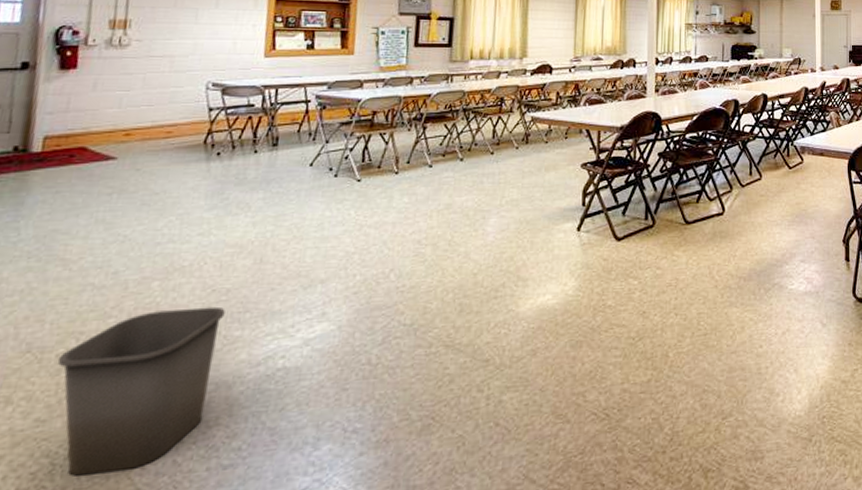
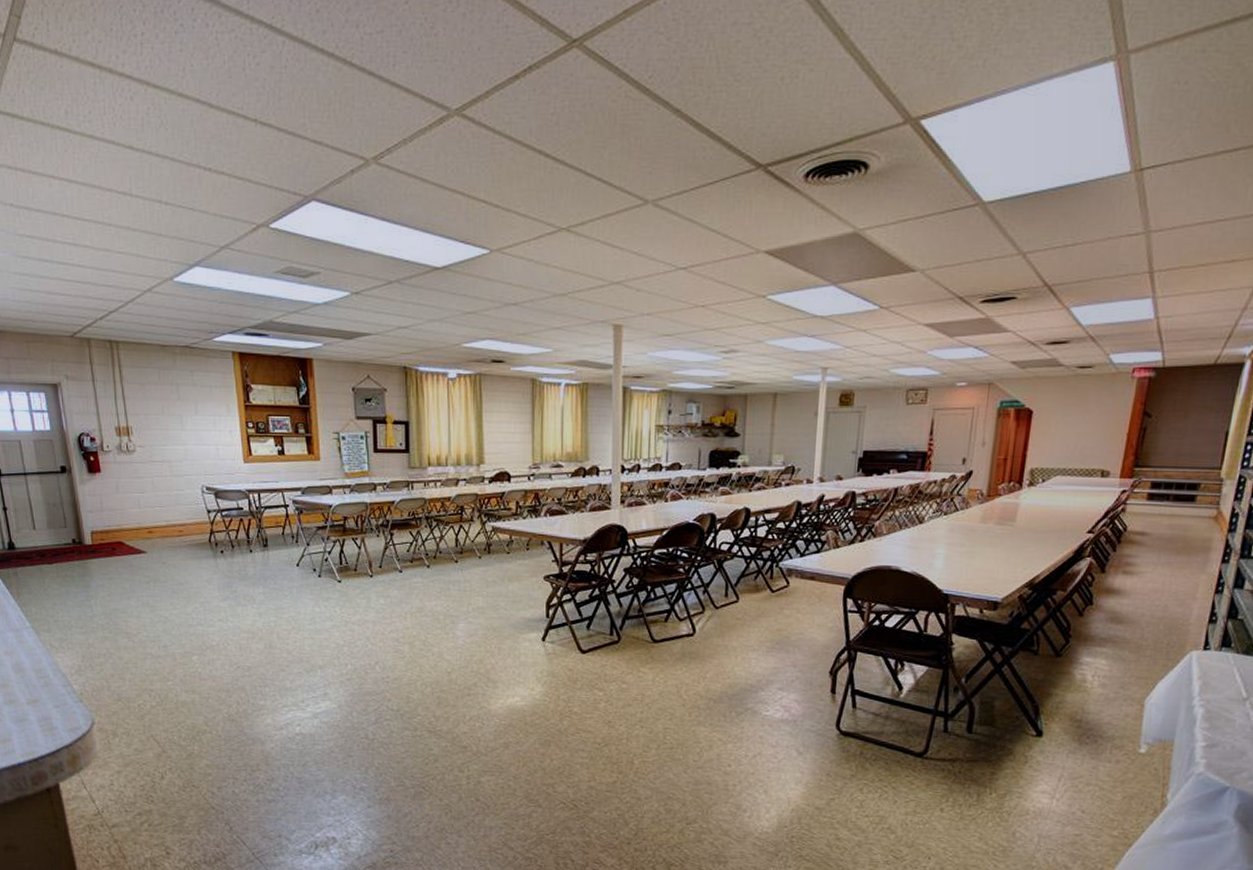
waste bin: present [57,306,225,476] -> none [140,679,250,794]

